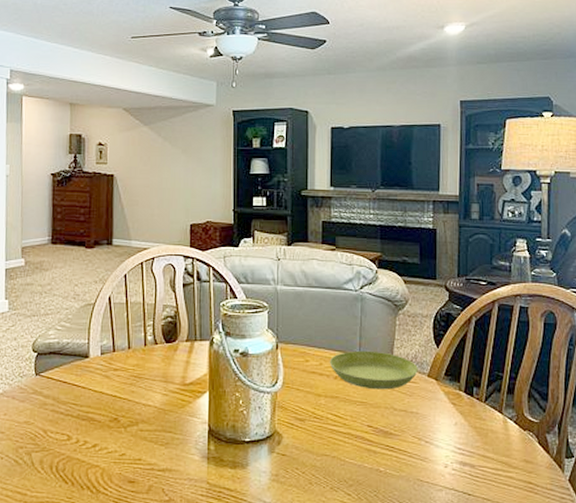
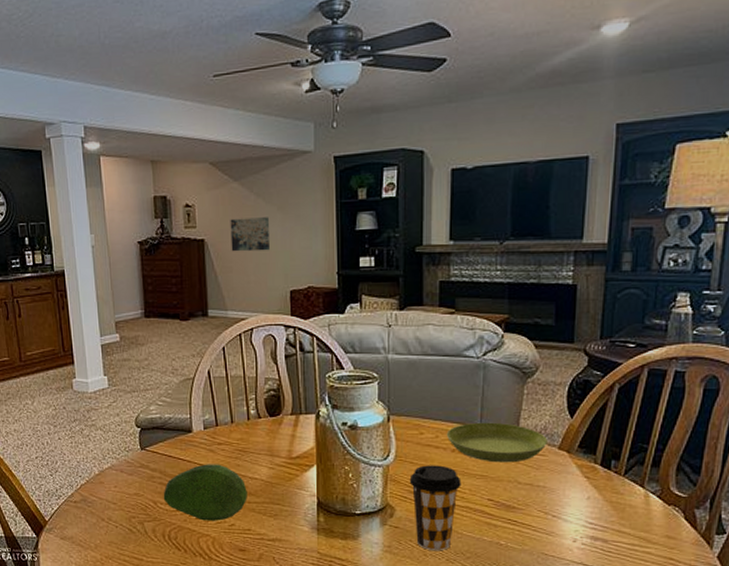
fruit: none [54,390,140,451] -> present [163,464,247,521]
wall art: none [138,158,174,188] -> present [230,217,271,252]
coffee cup: none [296,392,343,479] -> present [409,465,461,551]

